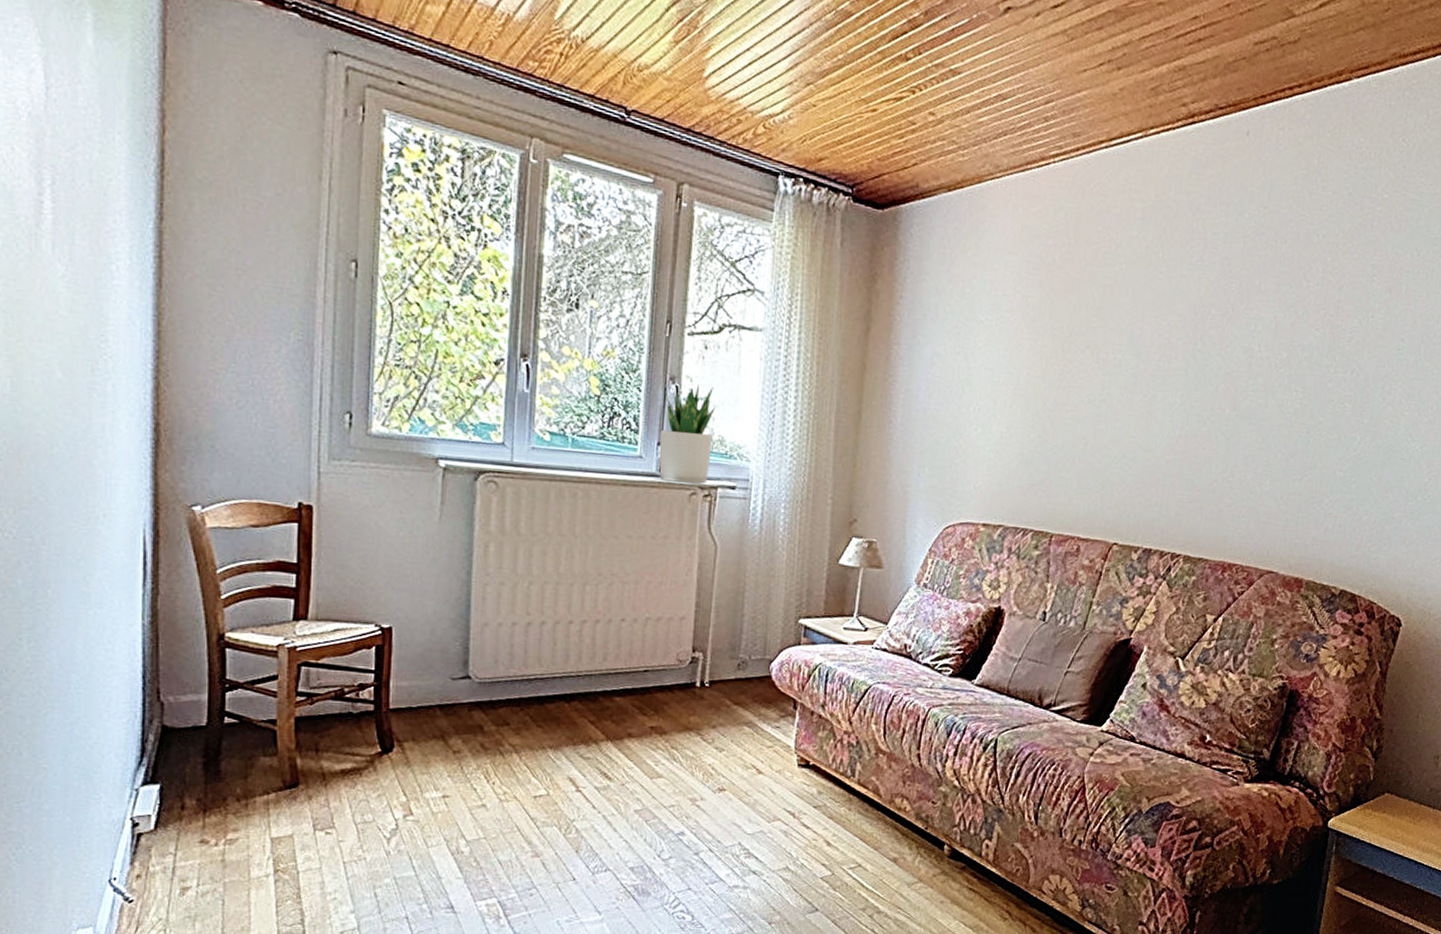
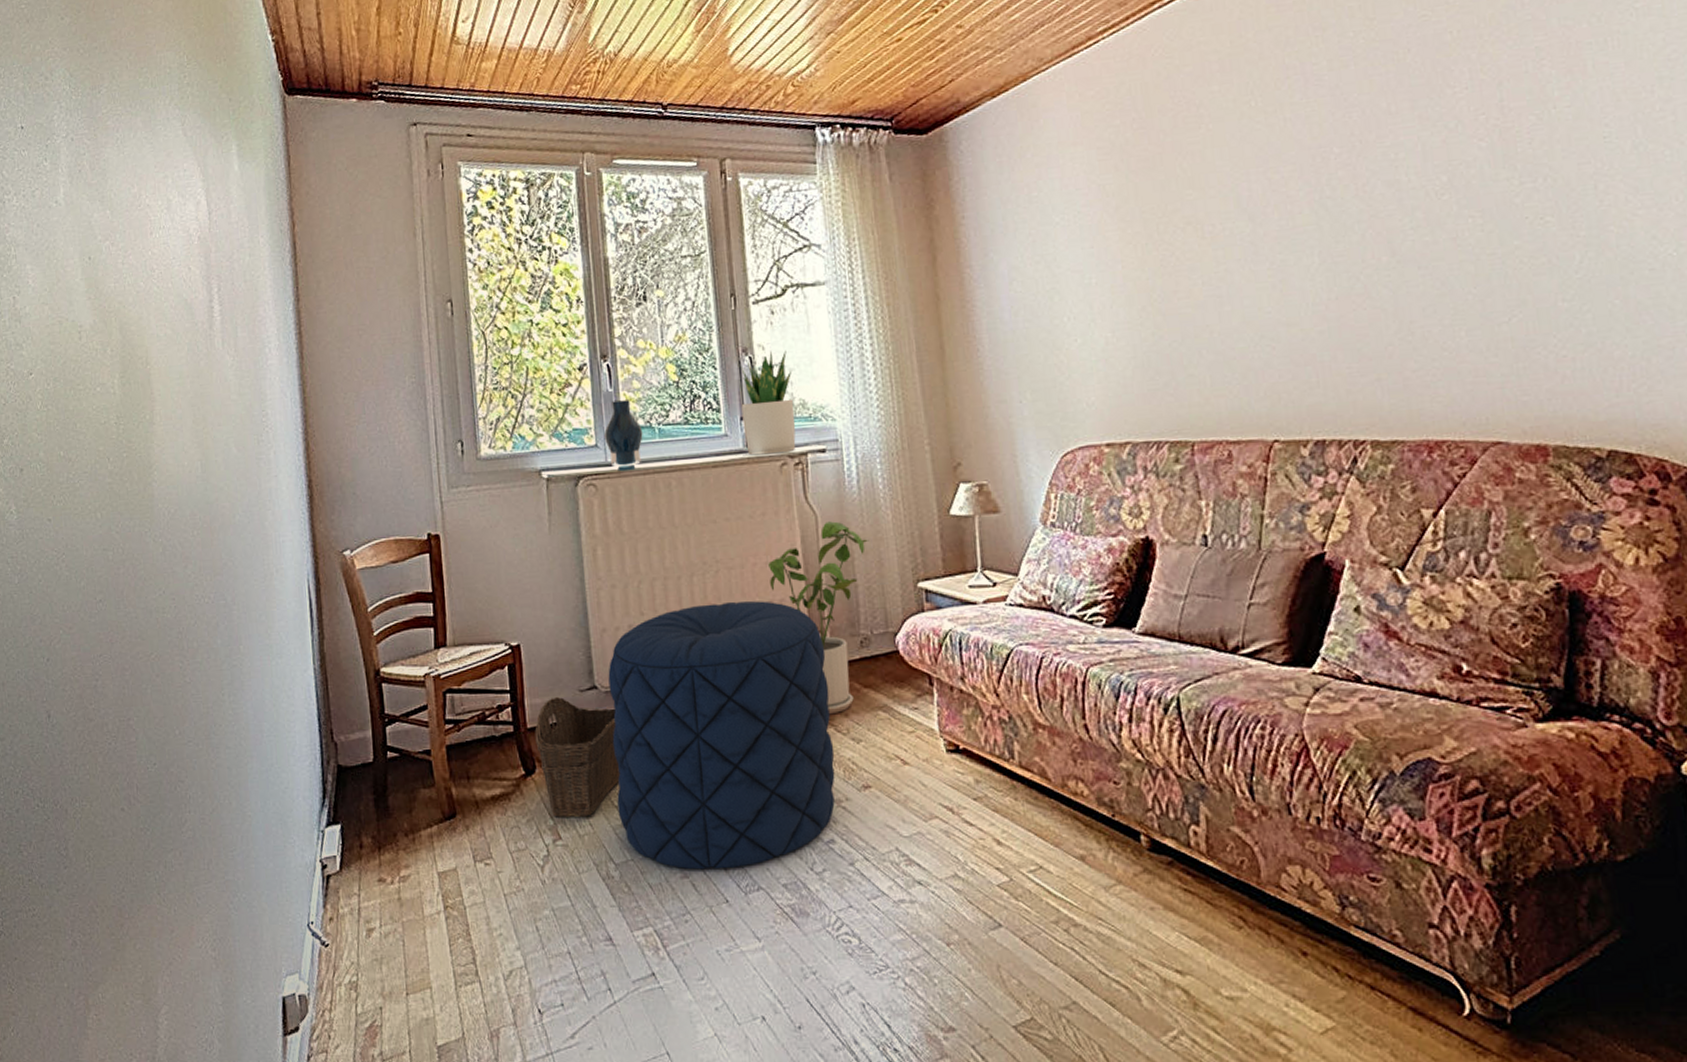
wicker basket: none [397,681,487,797] -> present [535,696,621,818]
pouf: none [476,612,704,851] -> present [608,601,835,870]
vase: none [512,402,555,475] -> present [603,400,643,472]
house plant: none [661,553,762,725] -> present [768,521,869,715]

